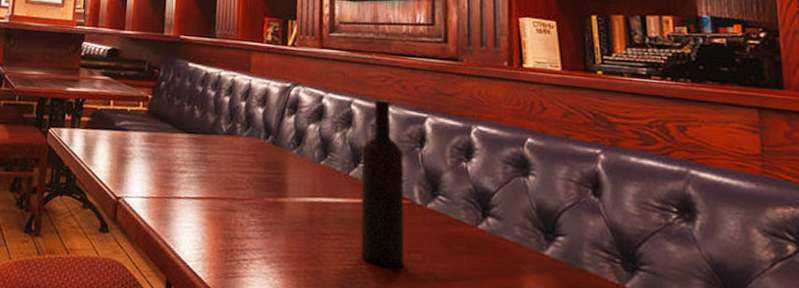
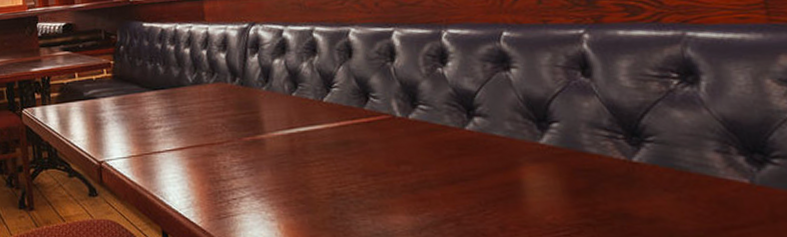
wine bottle: present [360,99,404,268] -> none [331,22,395,183]

